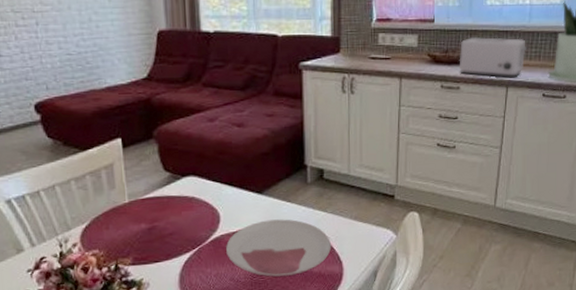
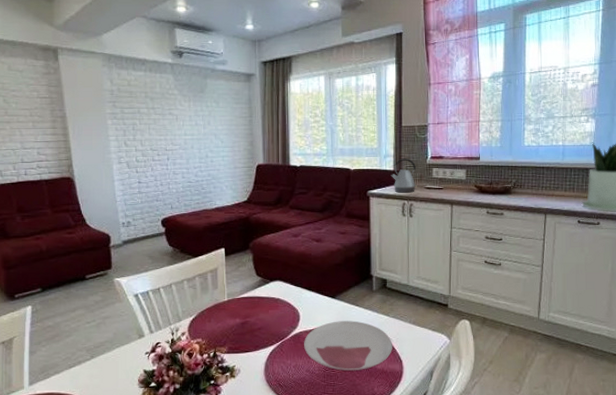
kettle: none [327,20,360,65] -> present [391,158,417,193]
toaster: present [459,37,527,78] -> none [502,172,562,207]

